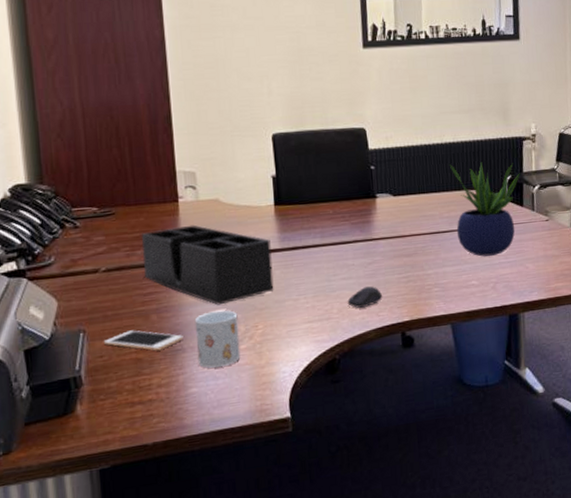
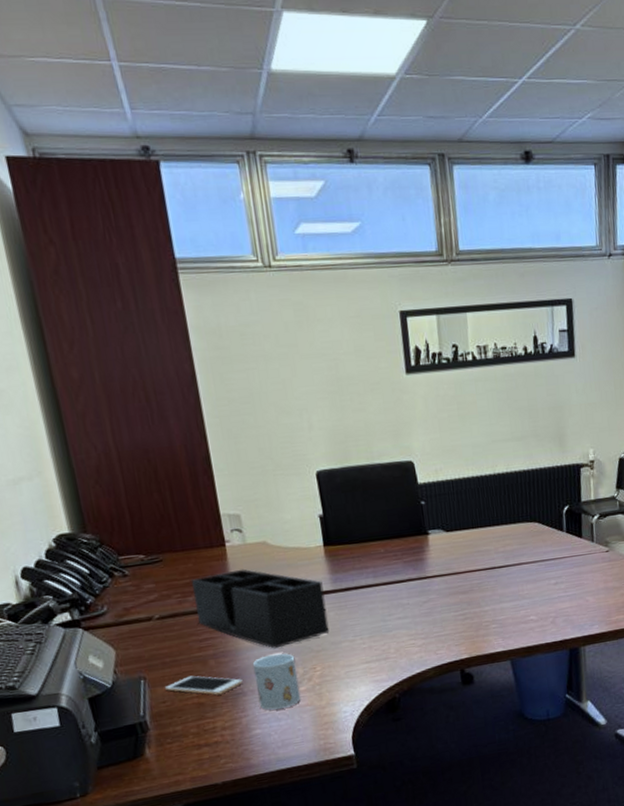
computer mouse: present [347,285,383,308] -> none [404,624,440,647]
potted plant: present [449,162,521,257] -> none [503,492,579,591]

